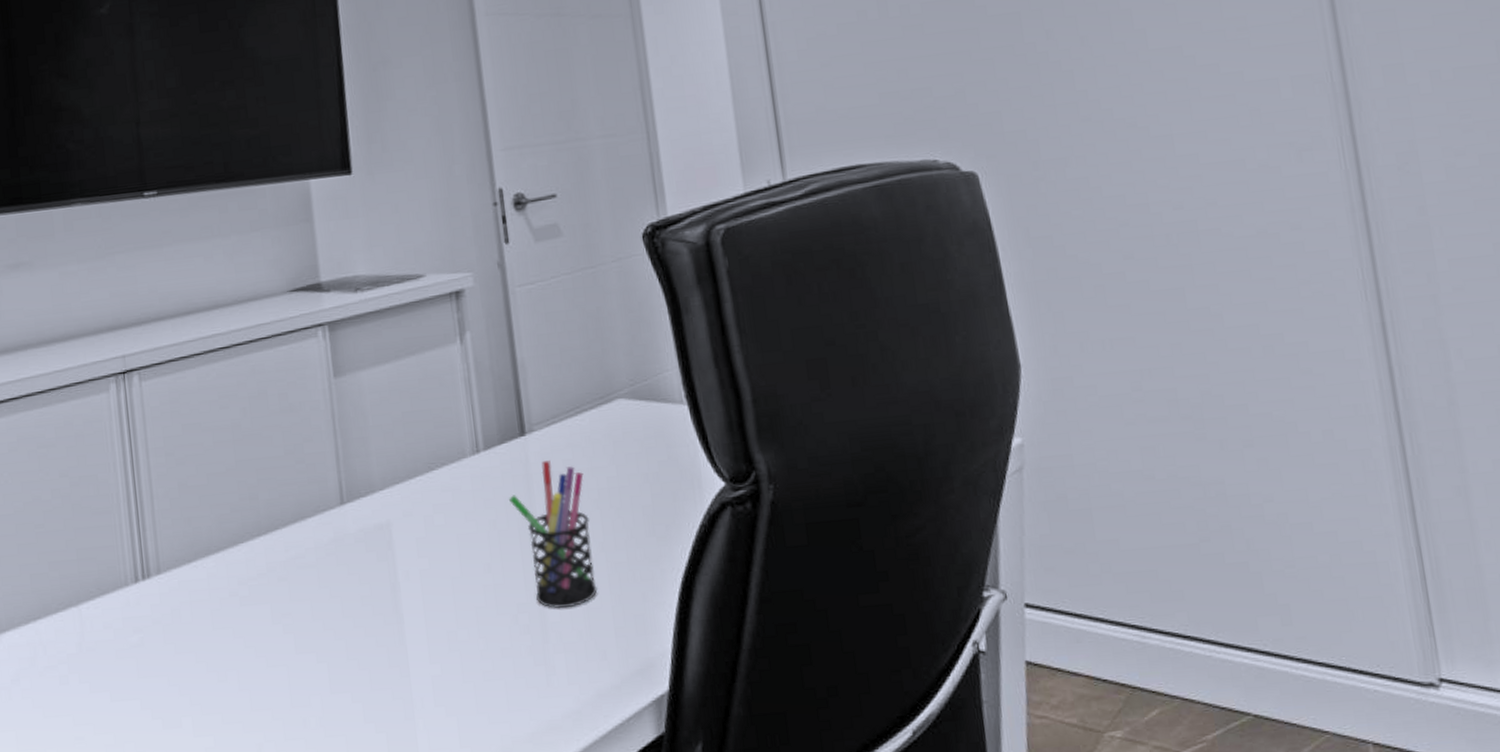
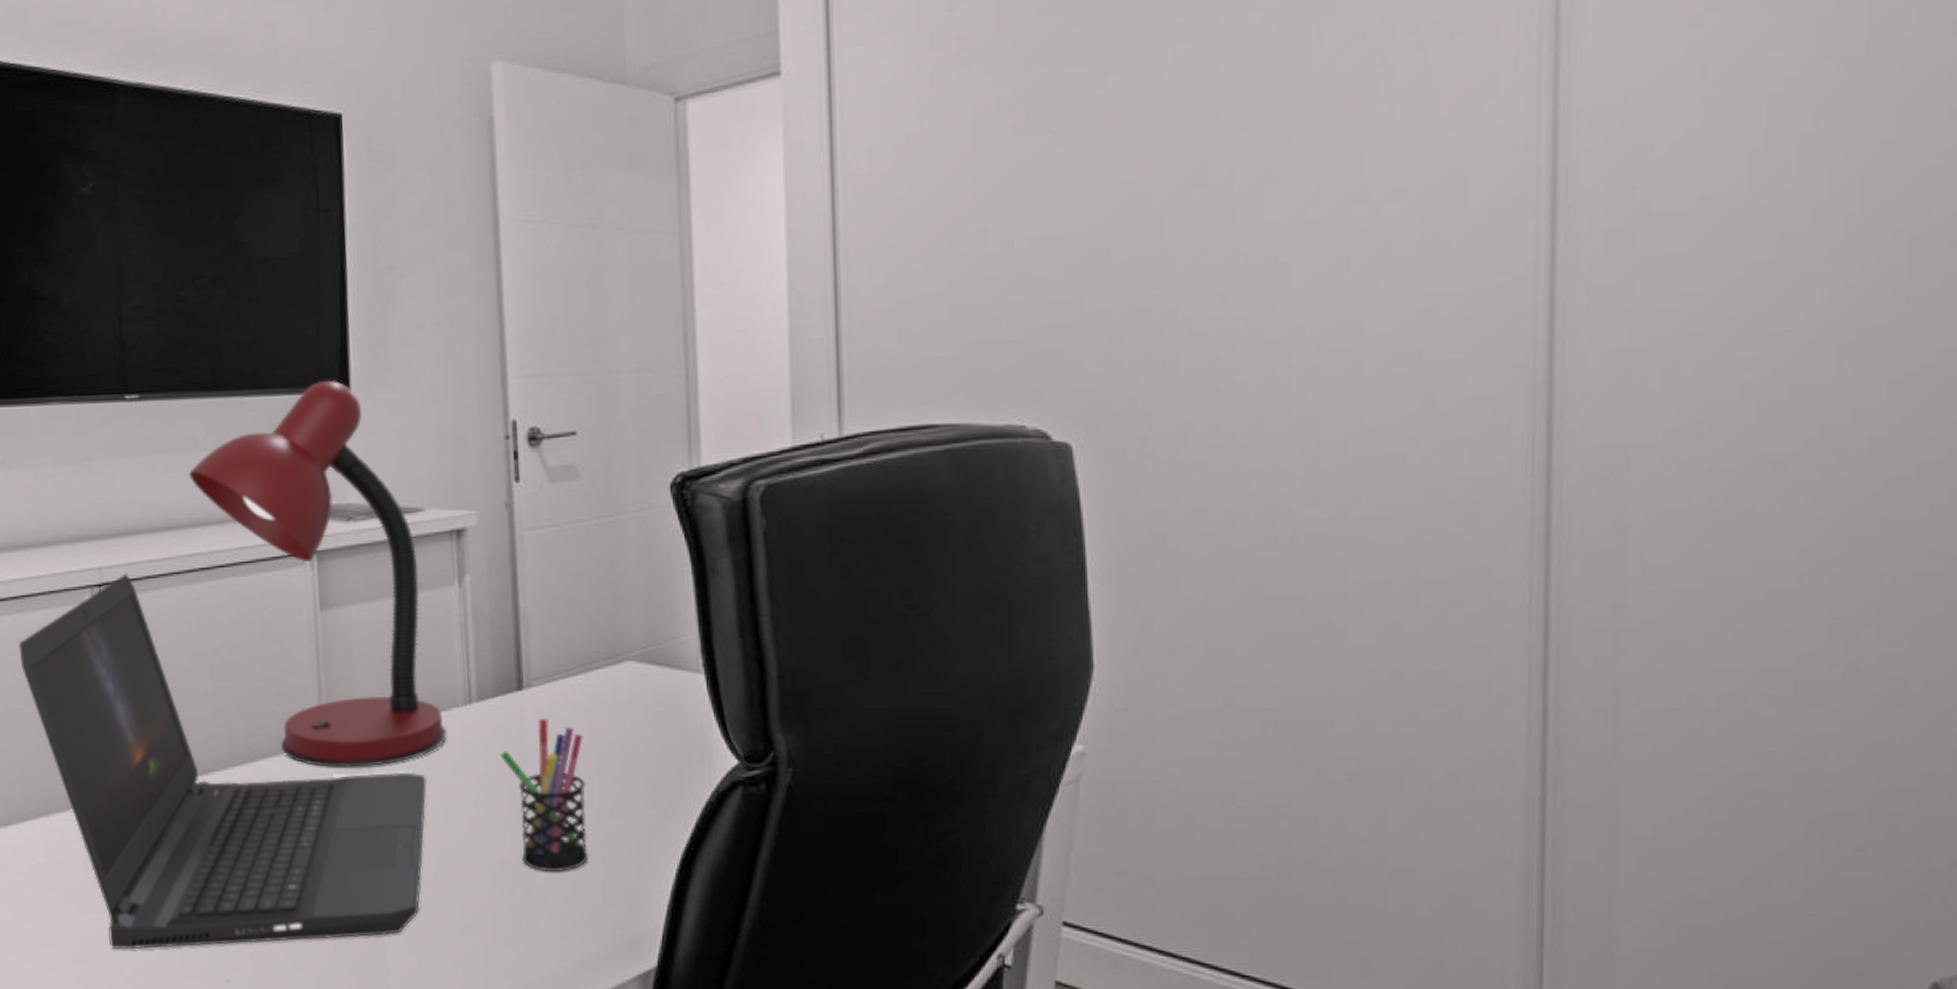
laptop computer: none [45,359,443,736] -> present [18,573,427,950]
desk lamp: none [206,165,459,529] -> present [189,381,447,767]

